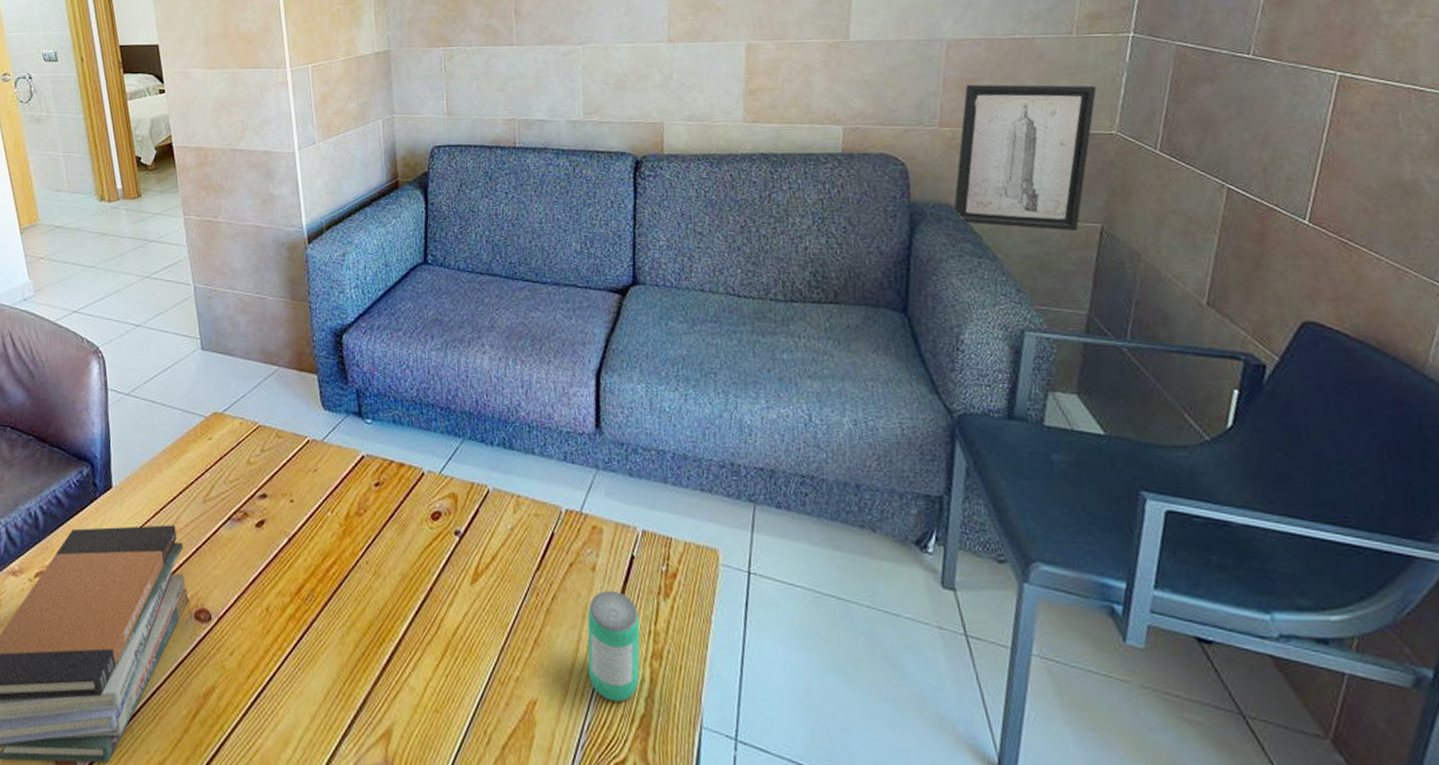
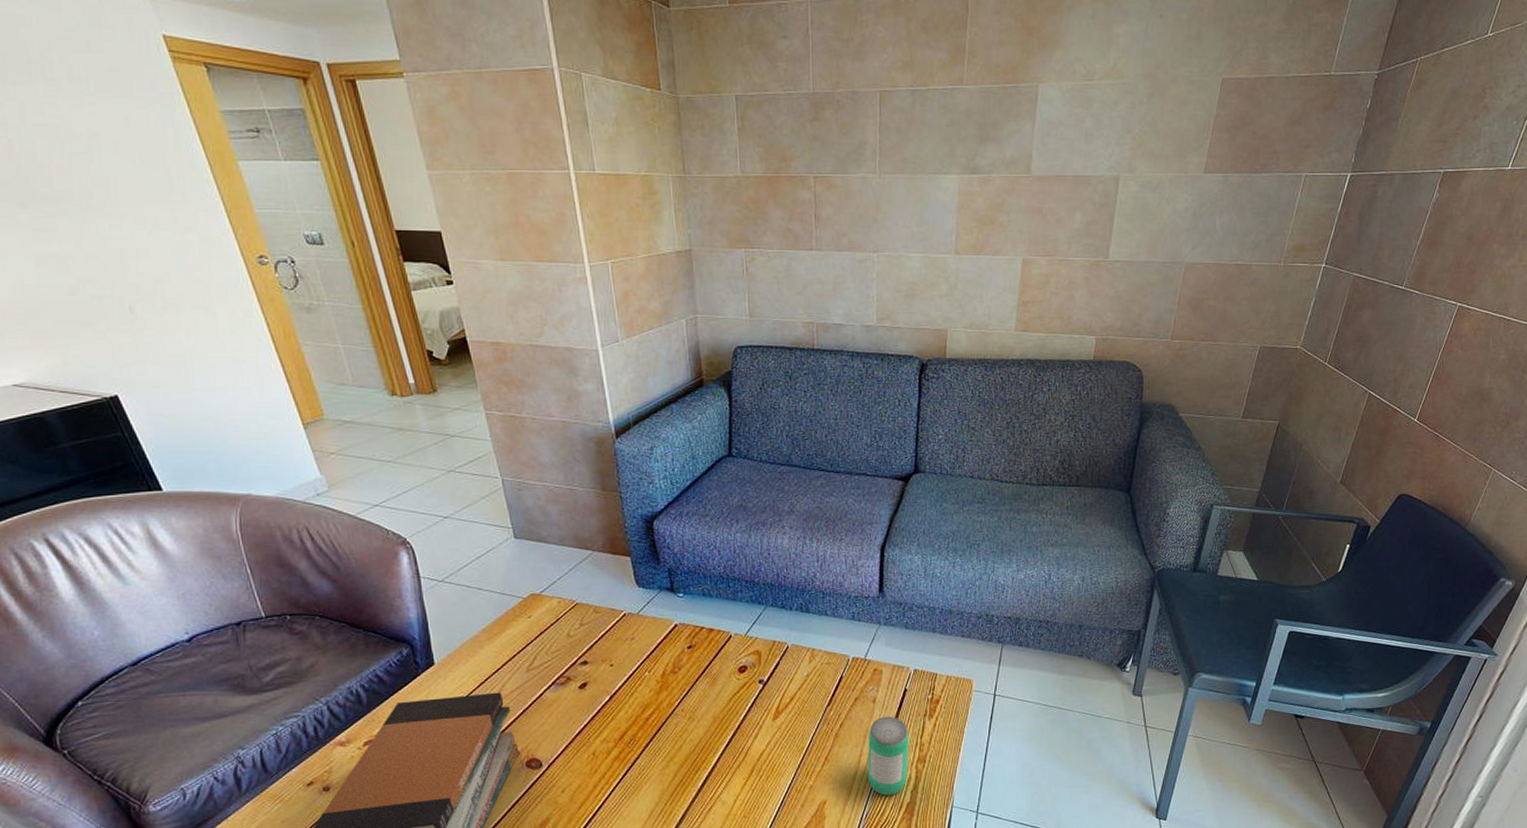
wall art: present [953,84,1097,231] -> none [1174,303,1291,427]

